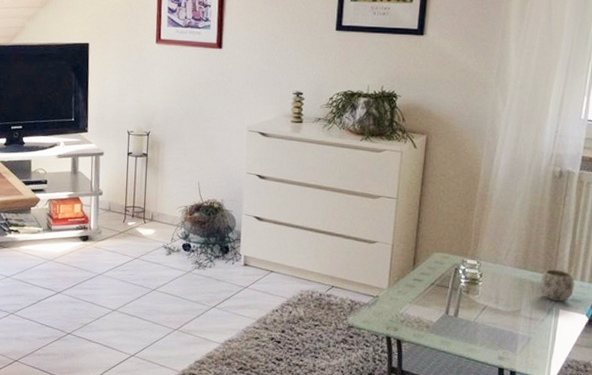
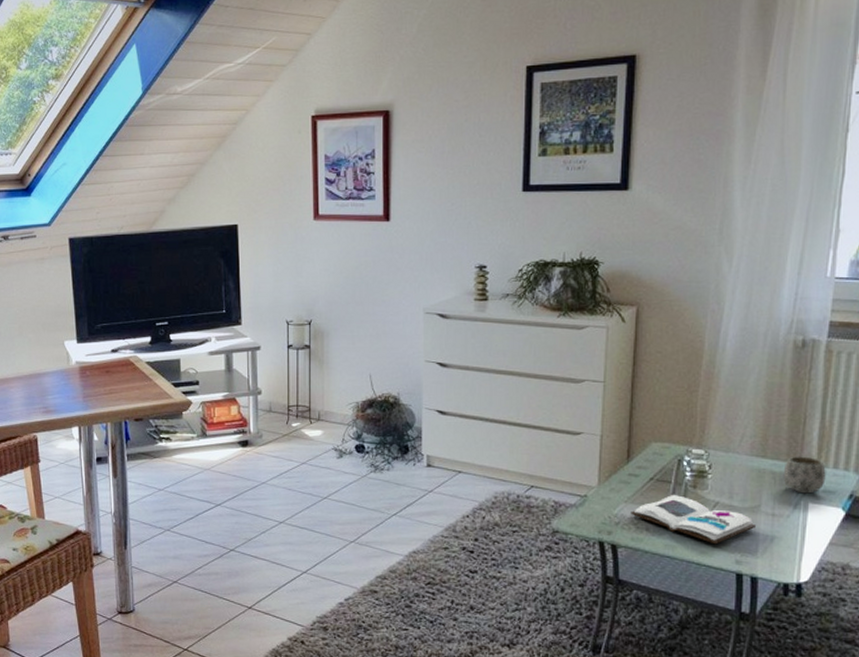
book: none [414,297,516,342] -> present [630,494,755,545]

